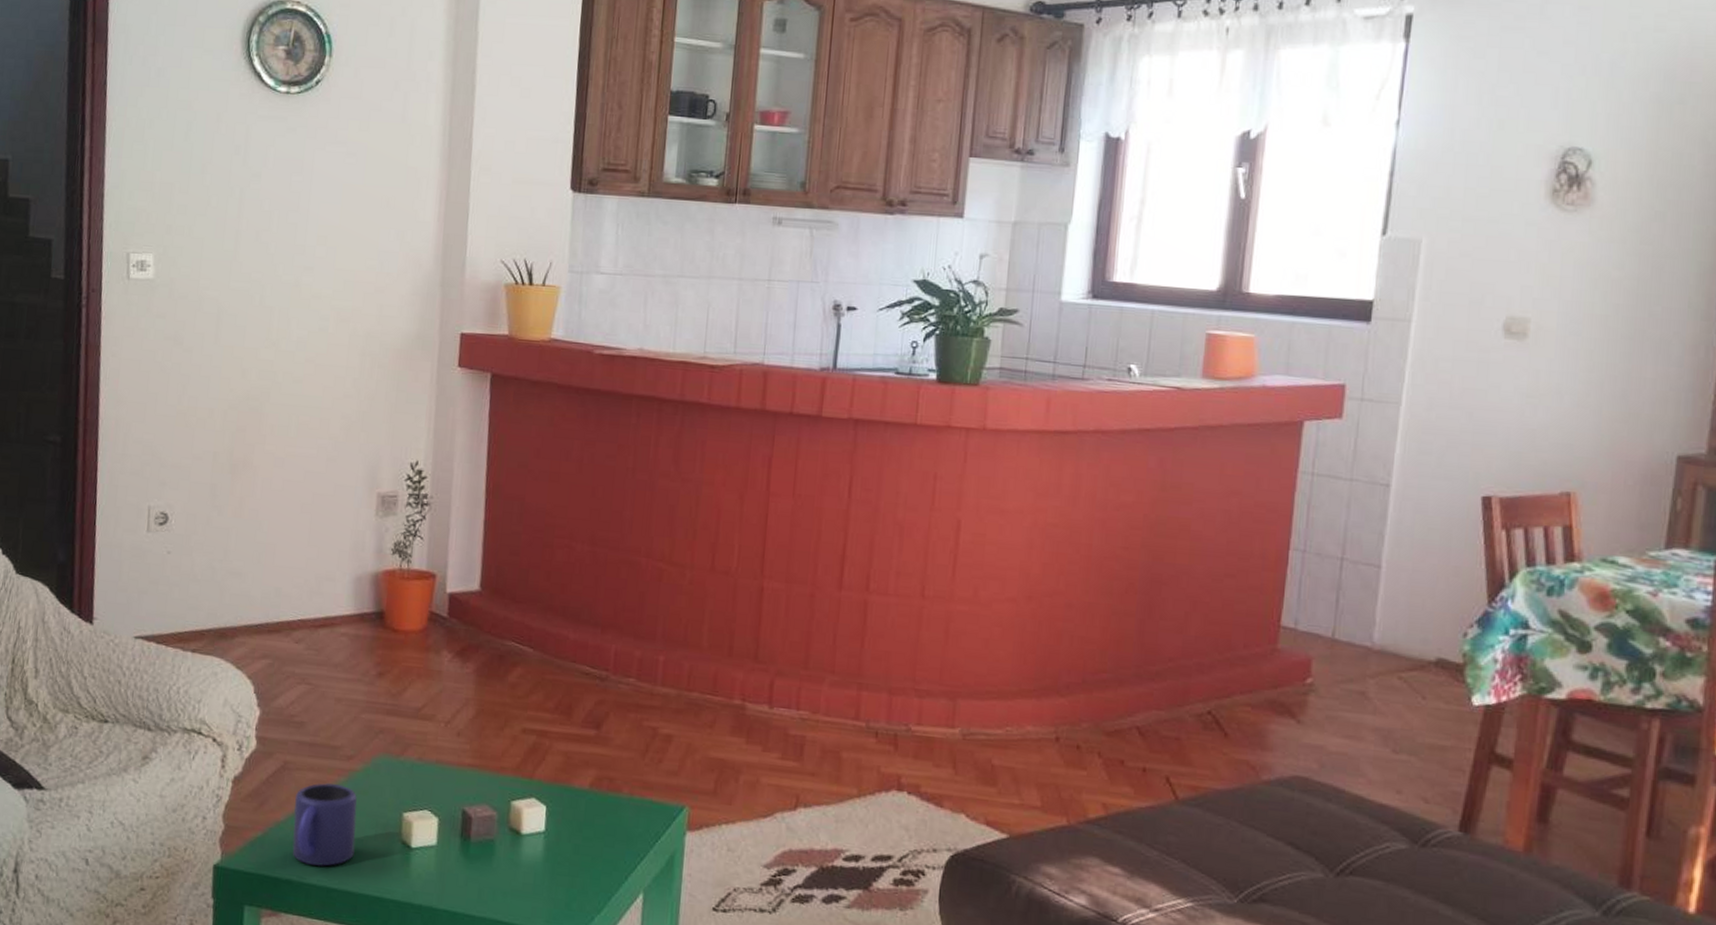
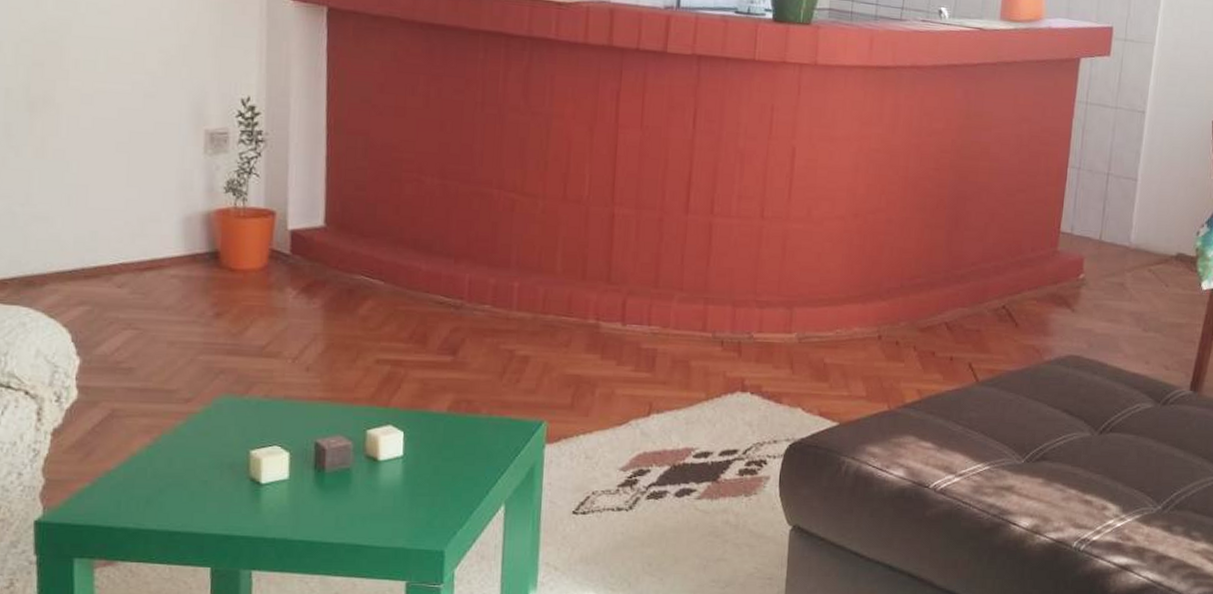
mug: present [292,783,357,867] -> none [125,428,199,512]

